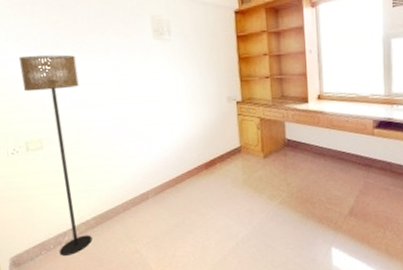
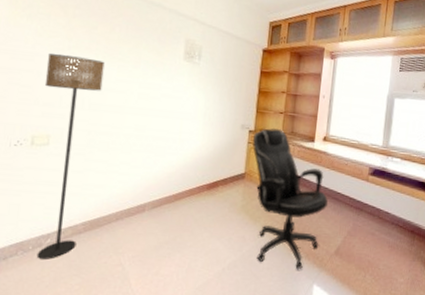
office chair: none [241,94,334,235] -> present [252,127,329,270]

